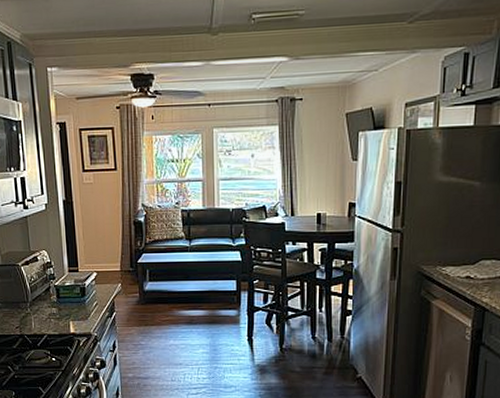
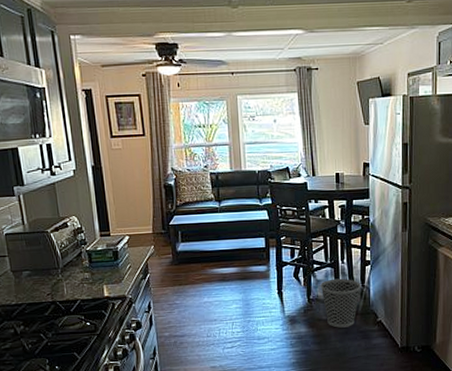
wastebasket: none [294,328,341,382] -> present [320,278,362,328]

